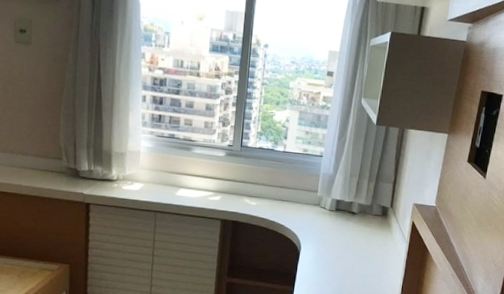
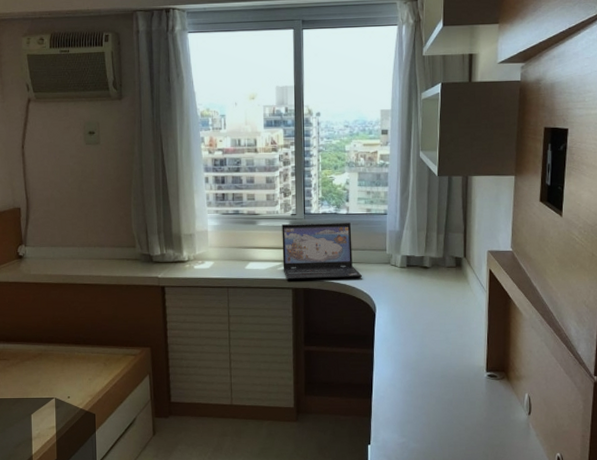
laptop: none [213,154,291,216] -> present [282,223,362,279]

